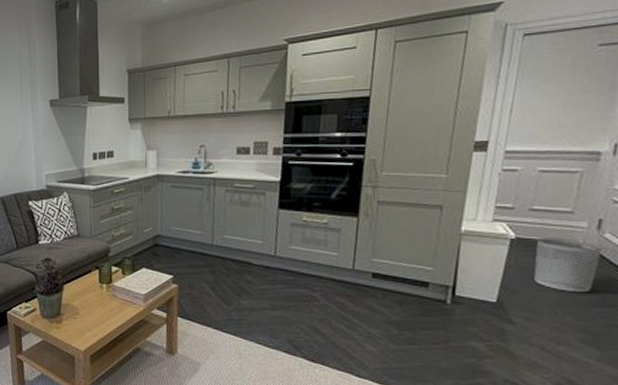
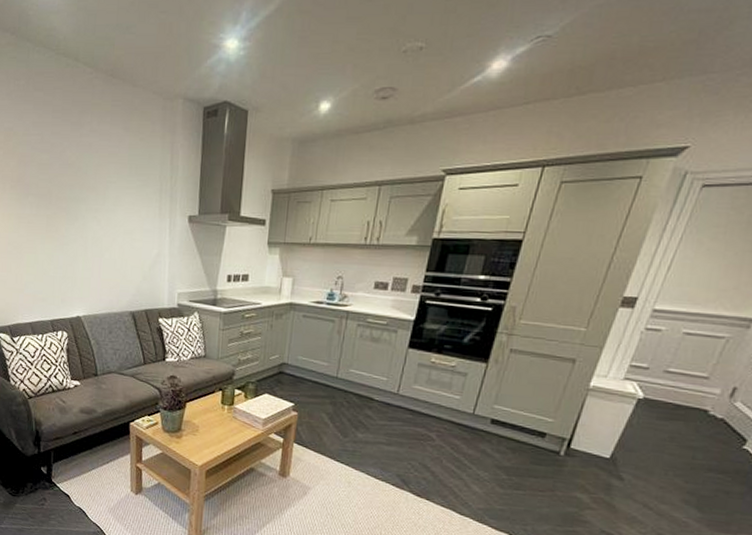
waste bin: present [534,238,602,293] -> none [652,400,729,458]

